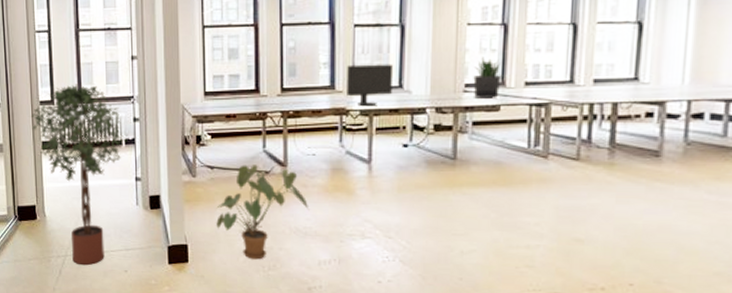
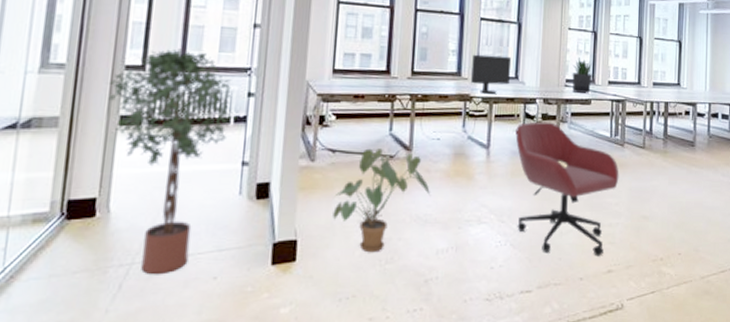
office chair: none [401,133,541,280] -> present [515,121,619,256]

